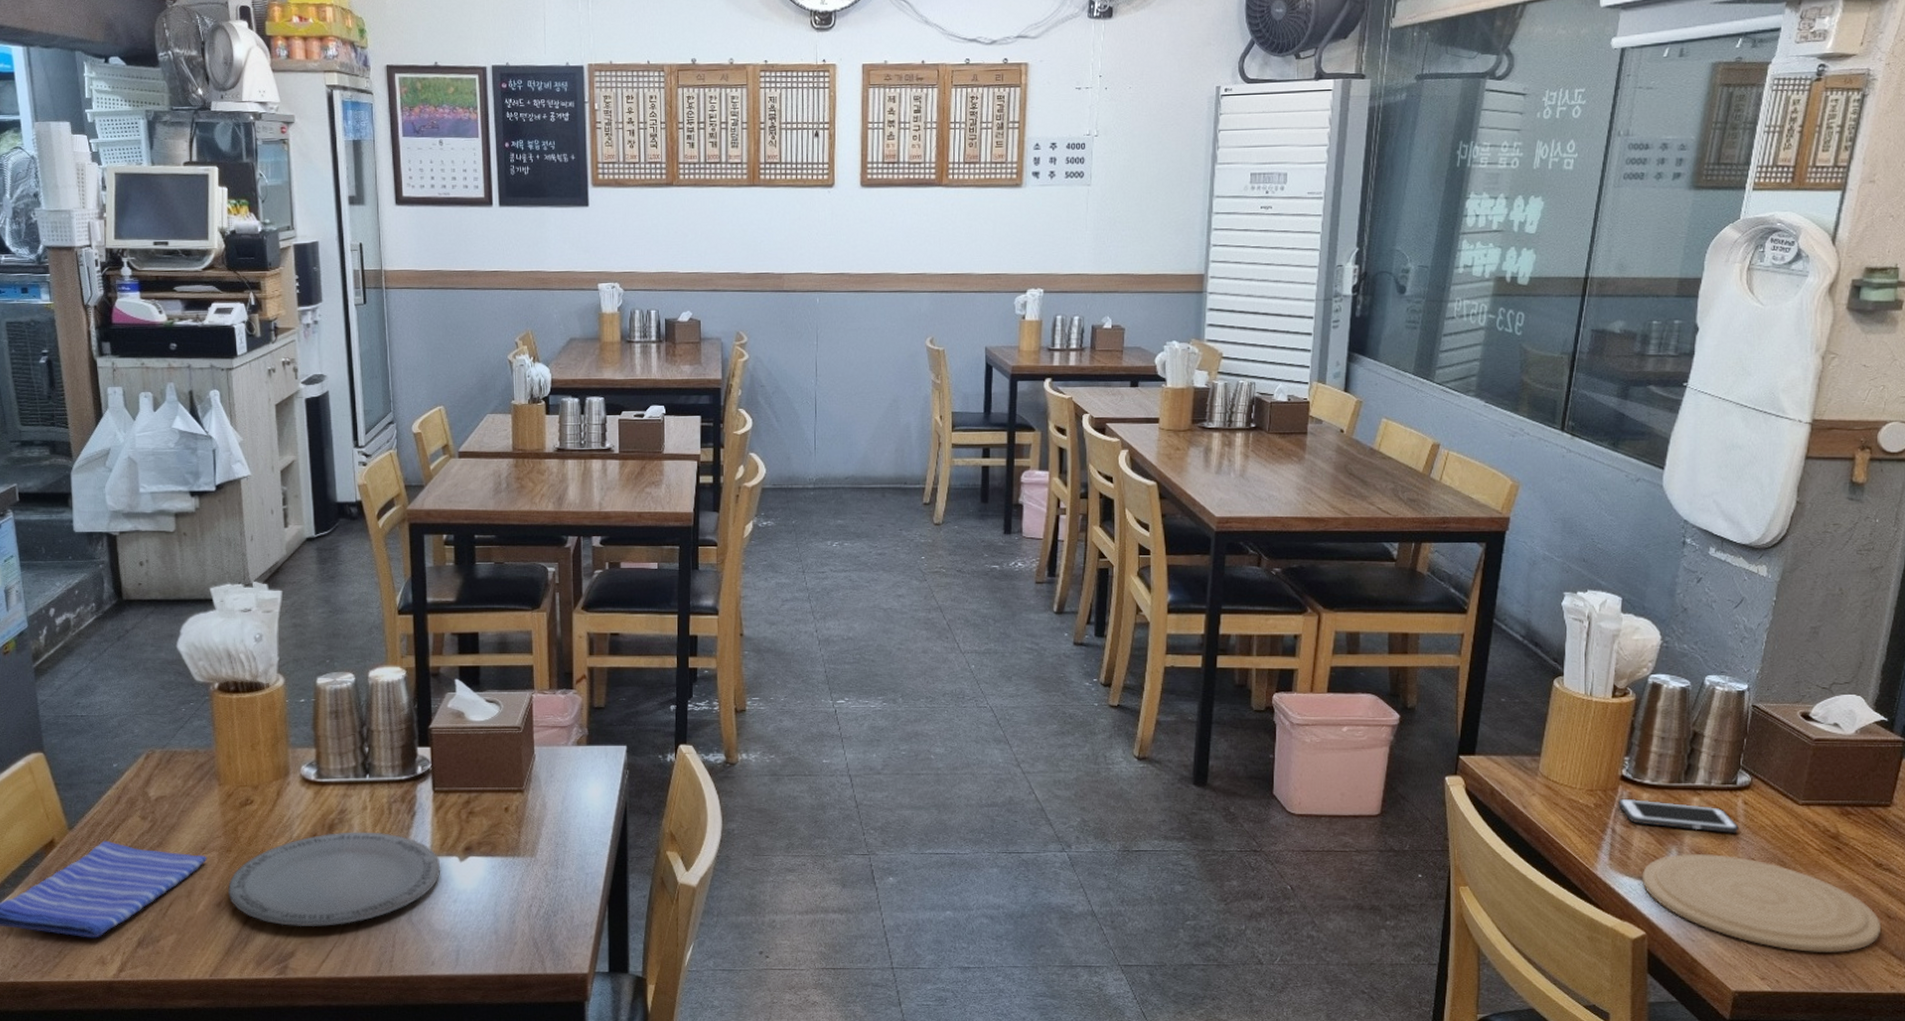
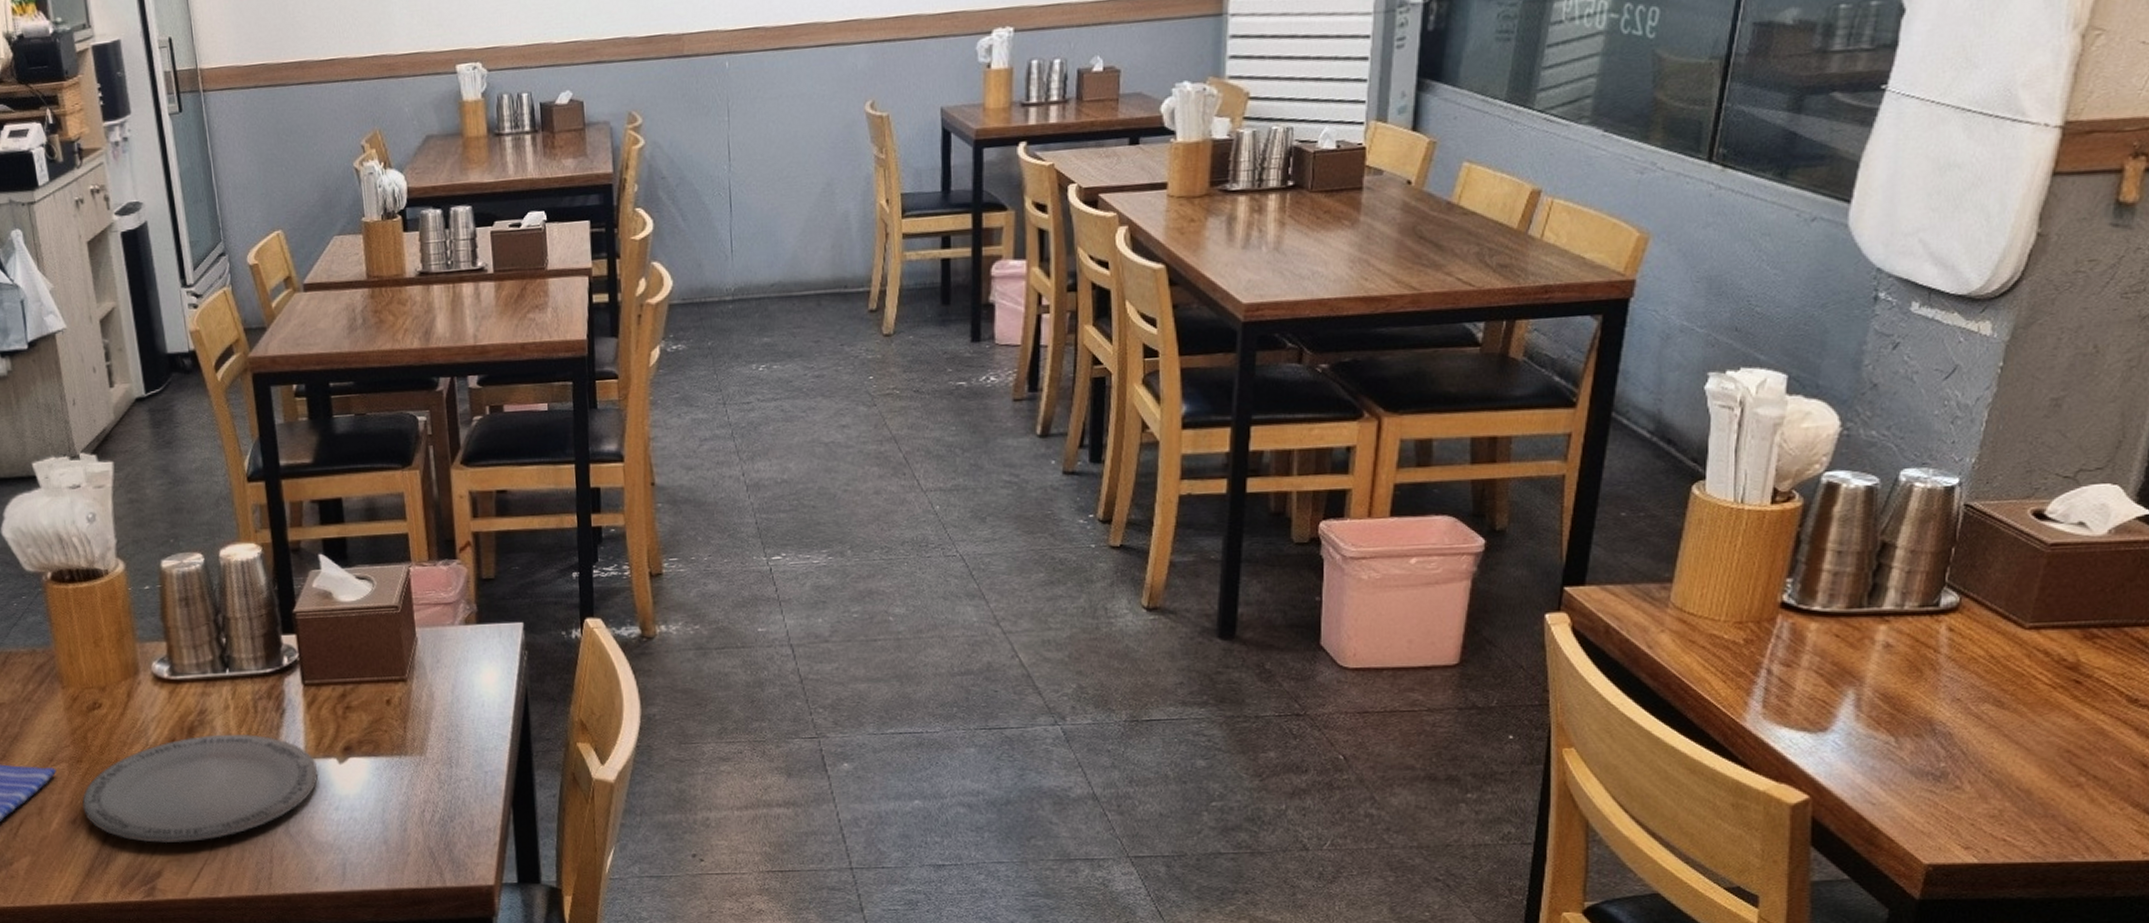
cell phone: present [1618,798,1739,833] -> none [1776,630,1941,669]
plate: present [1642,853,1880,952] -> none [1806,695,2132,813]

